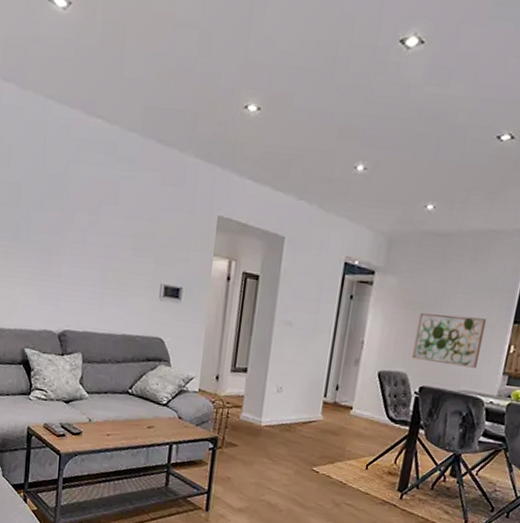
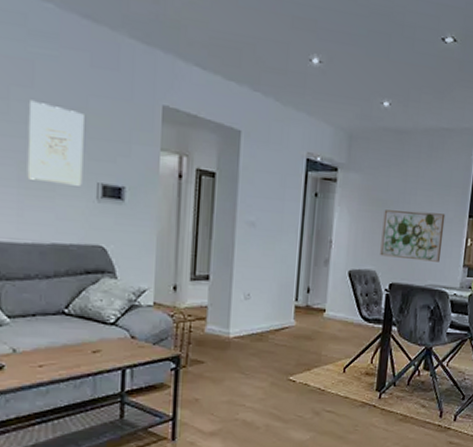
wall art: none [108,215,154,287] -> present [27,100,84,186]

